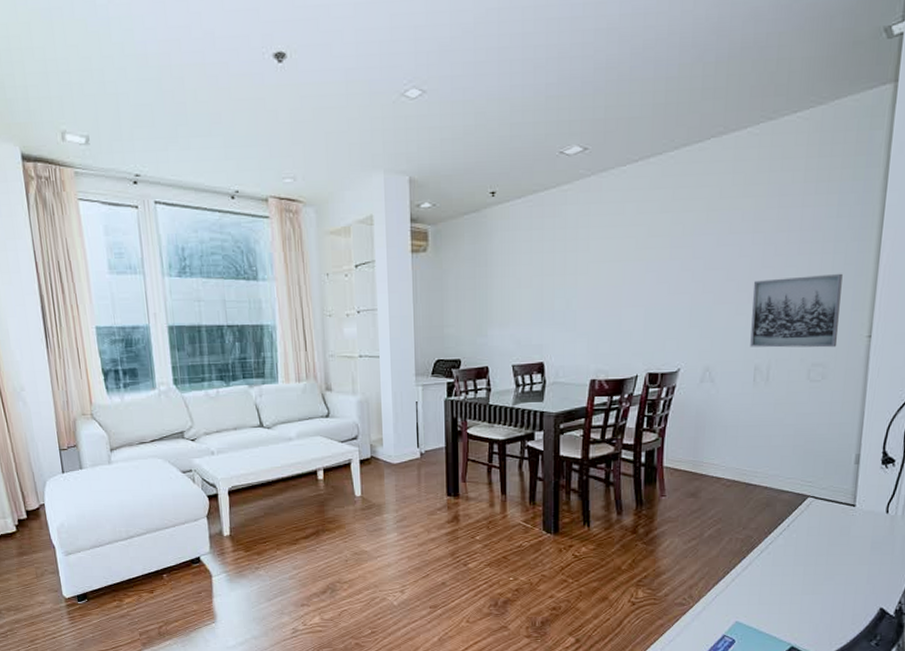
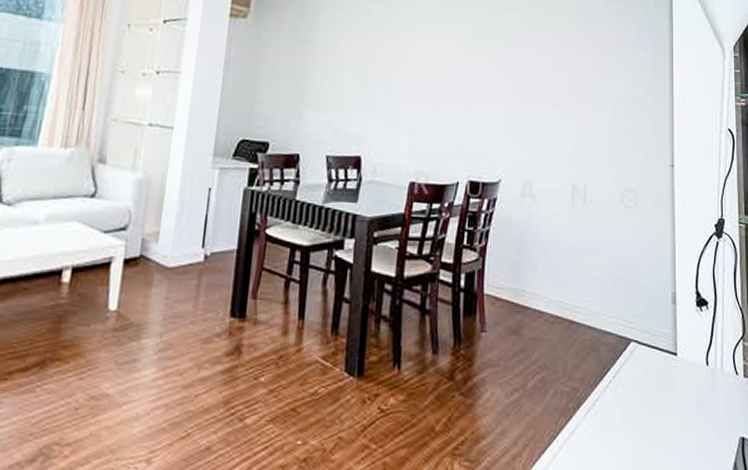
wall art: present [750,273,843,348] -> none [567,96,645,174]

